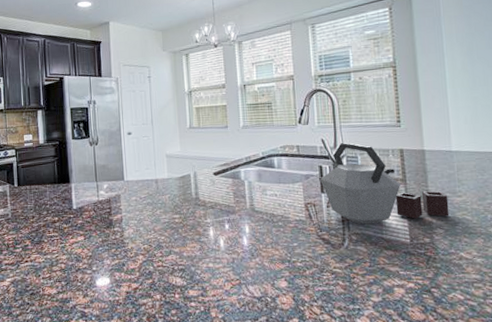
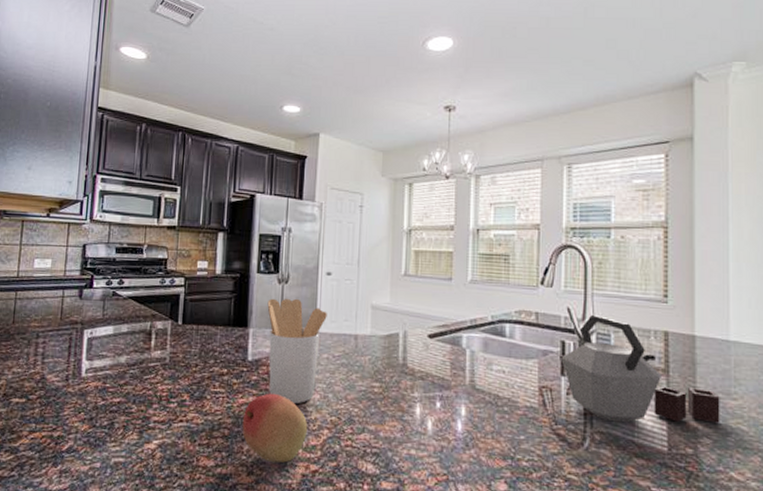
fruit: none [74,232,127,285] -> present [242,393,308,463]
utensil holder: none [83,156,132,239] -> present [267,298,327,404]

